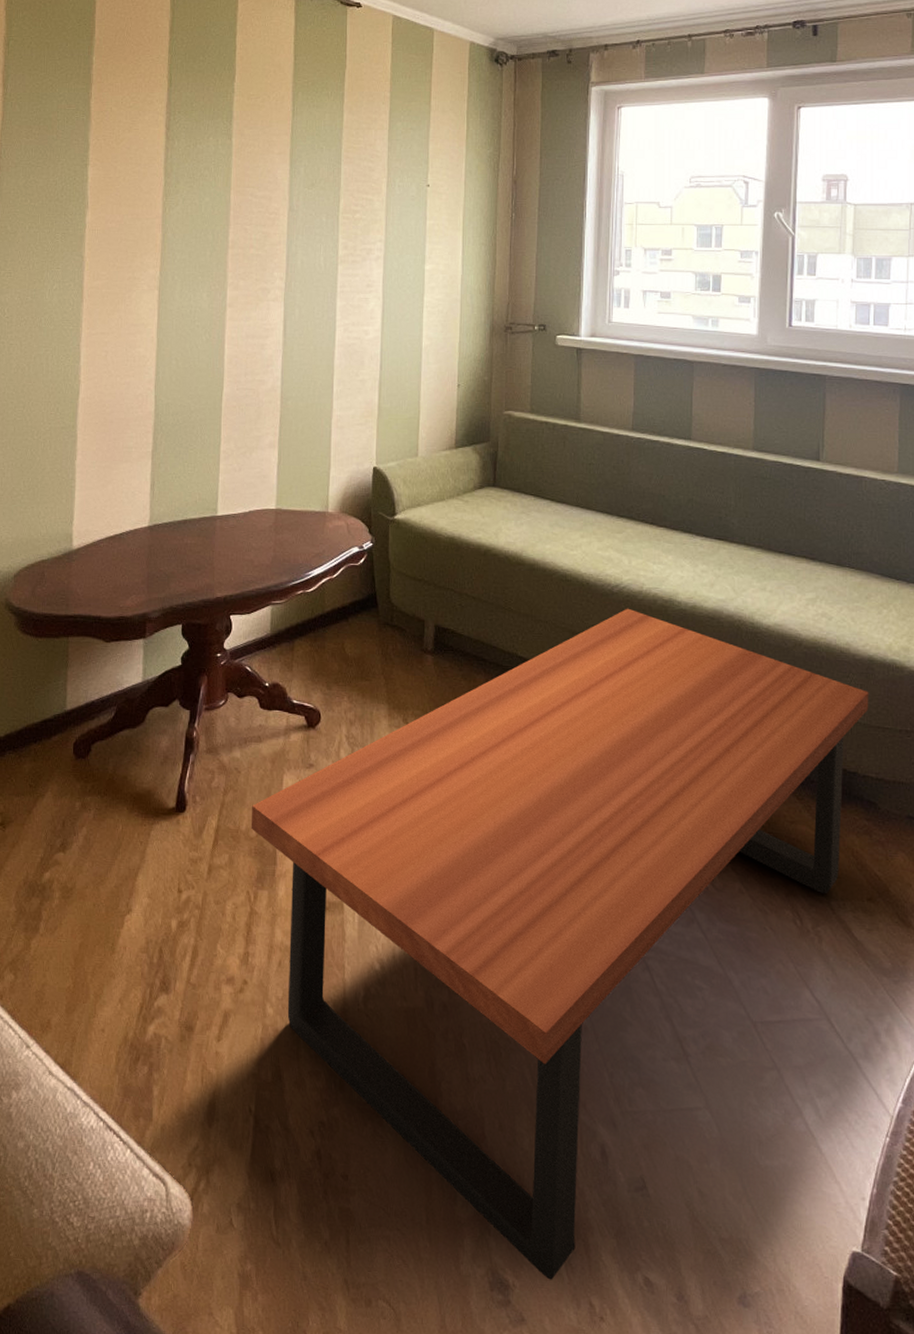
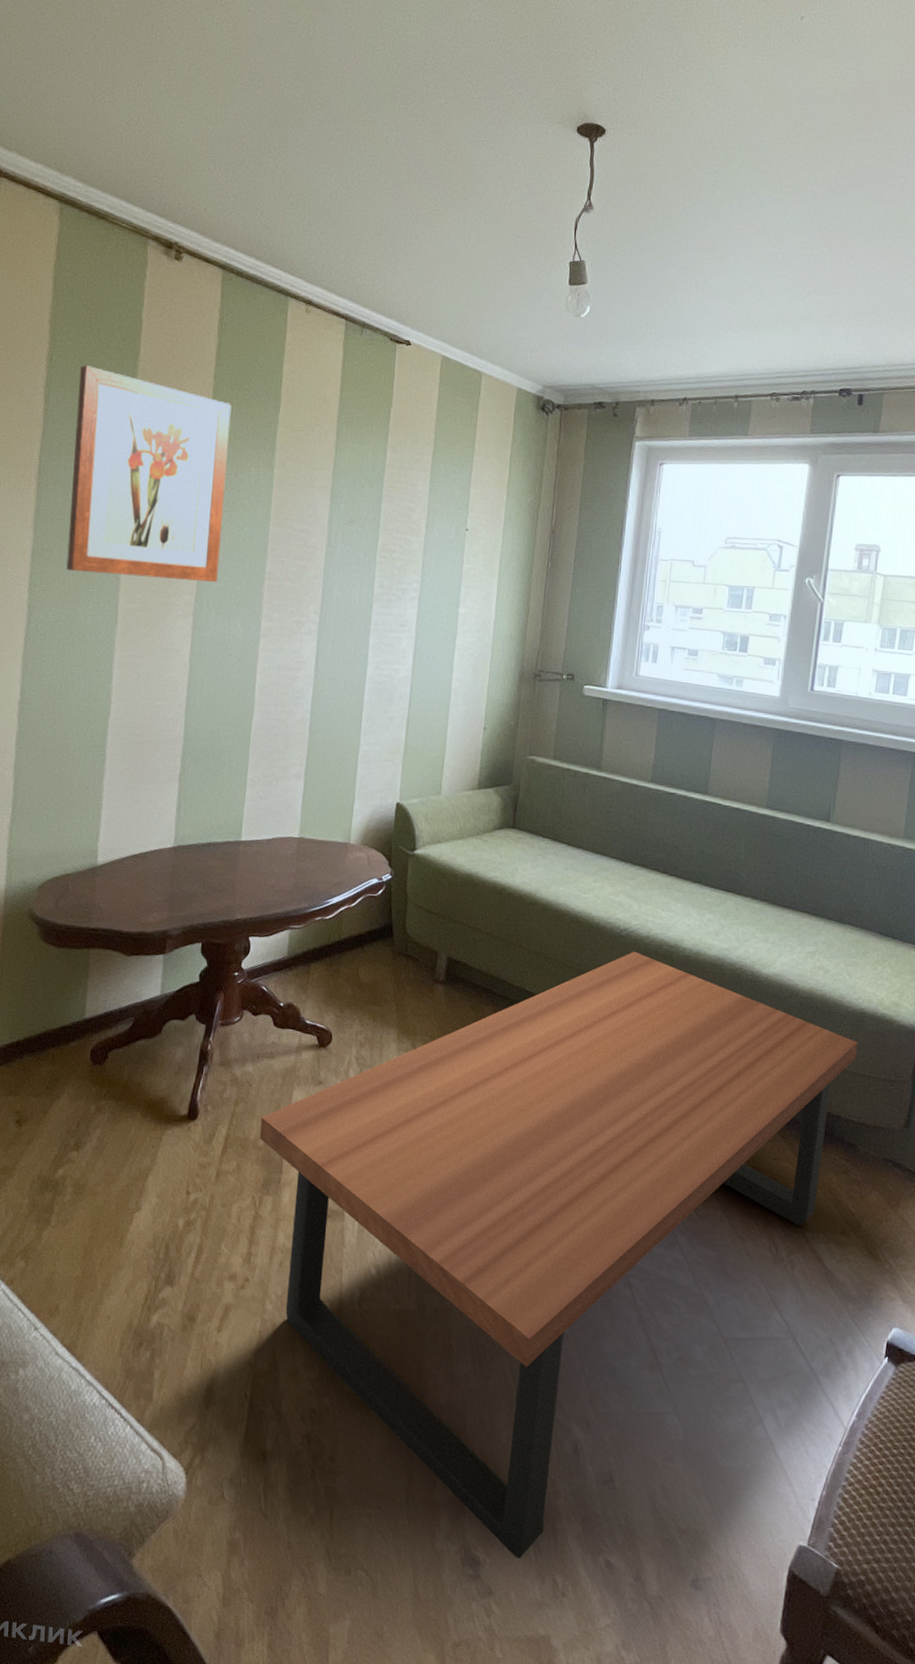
wall art: none [30,48,187,254] -> present [66,365,232,582]

